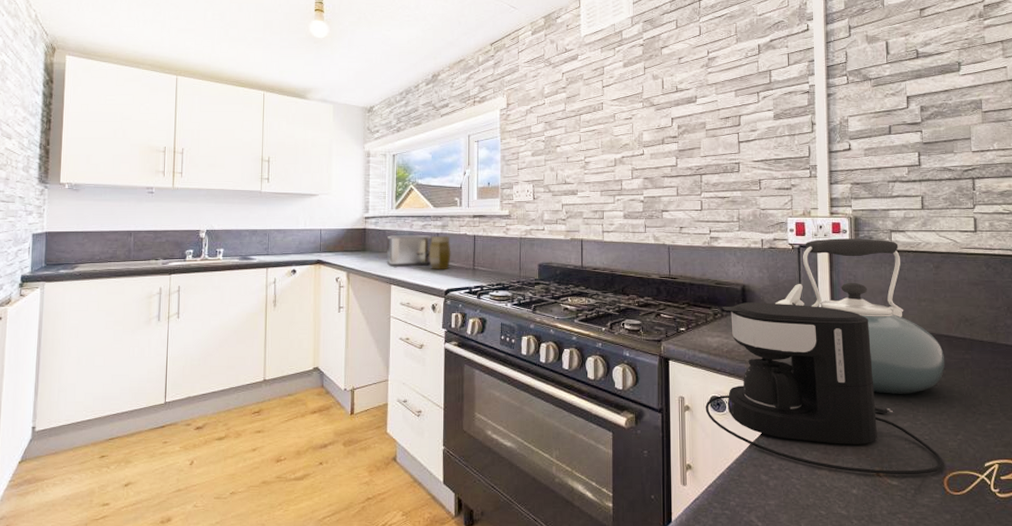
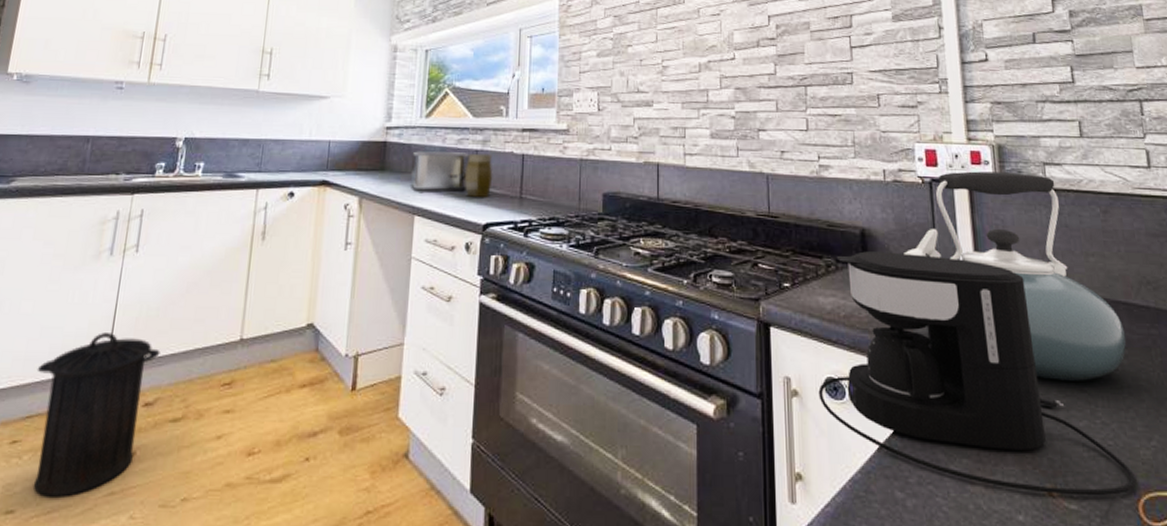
trash can: none [113,378,204,494] -> present [33,333,160,497]

